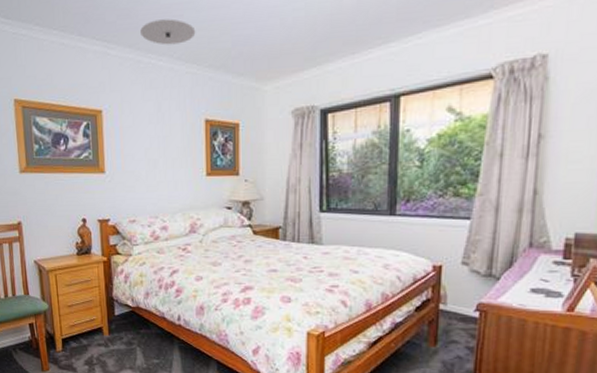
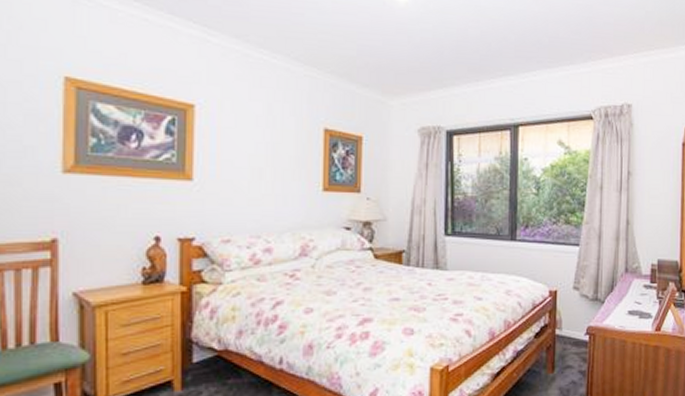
ceiling light: present [140,19,196,45] -> none [252,13,318,44]

